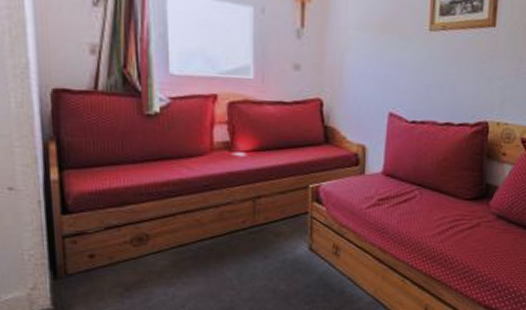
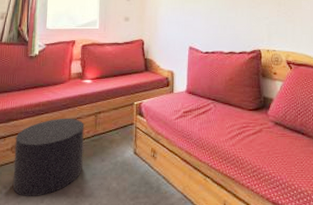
stool: none [135,202,238,300] -> present [12,118,84,196]

